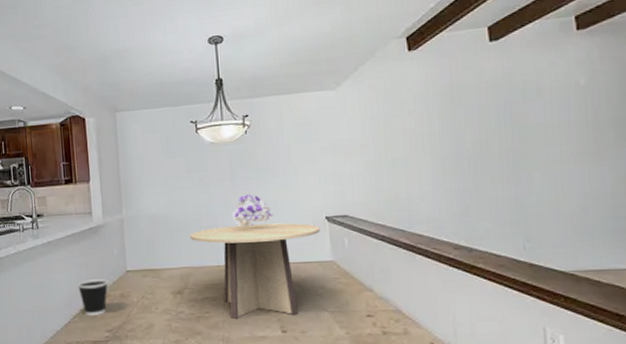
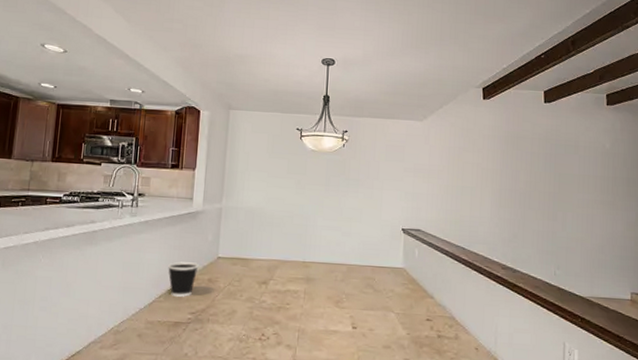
dining table: present [189,223,320,319] -> none [281,226,396,314]
bouquet: present [231,195,273,228] -> none [322,200,358,230]

